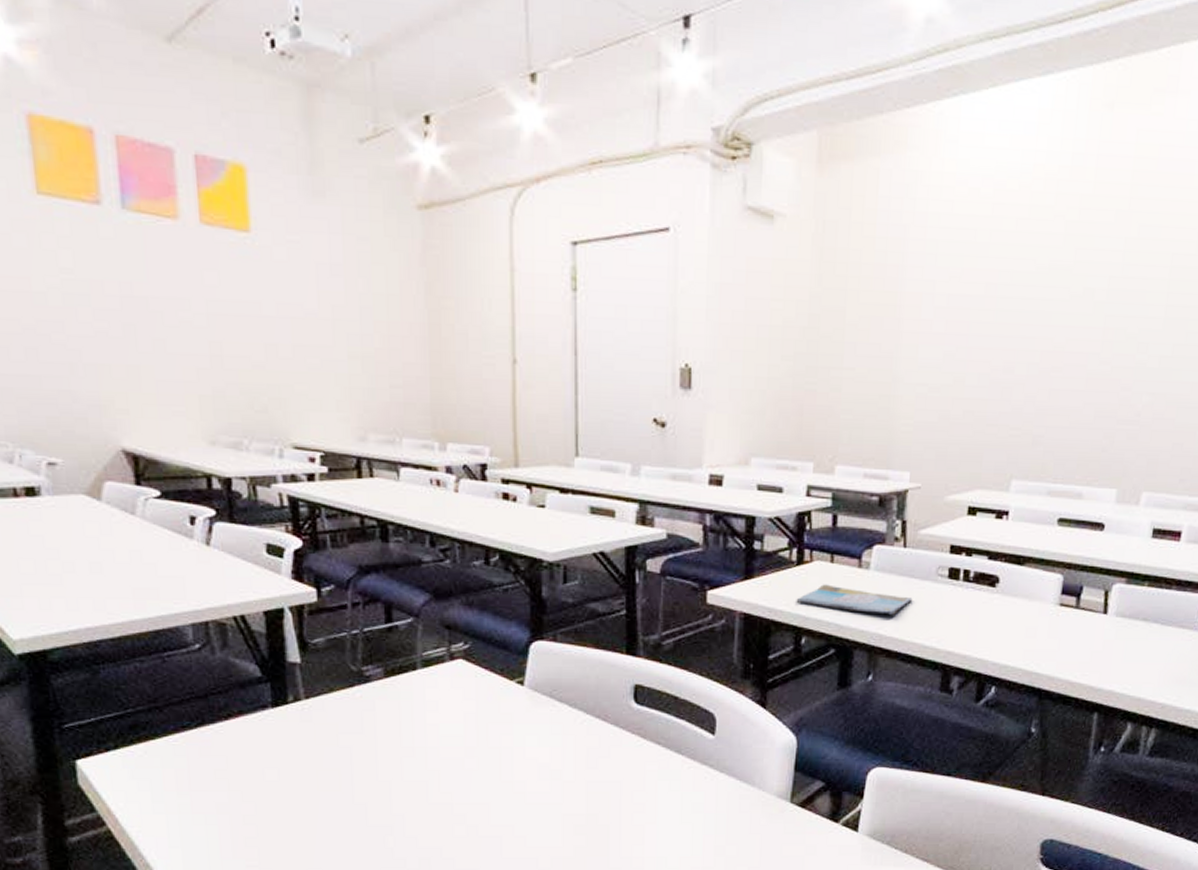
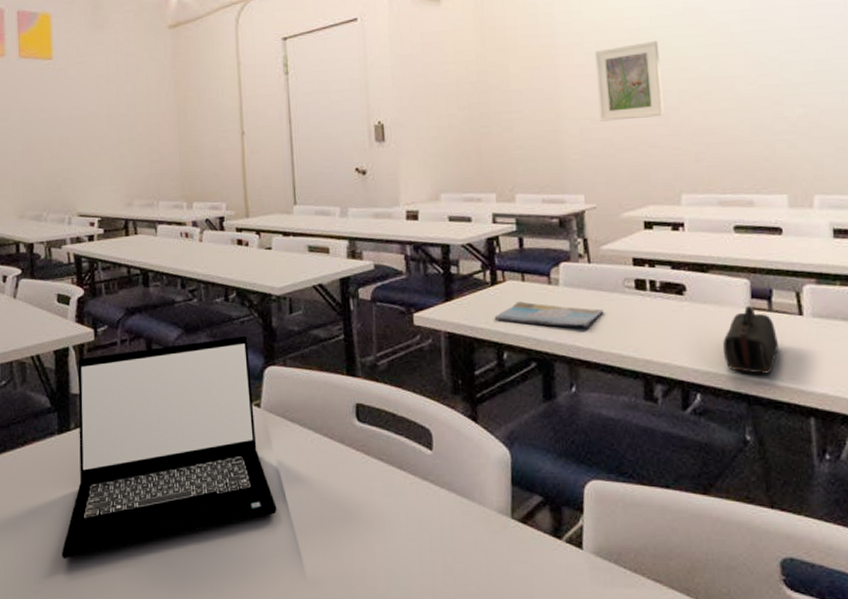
laptop computer: none [280,605,538,842] -> present [61,335,277,560]
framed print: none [939,301,1016,391] -> present [594,41,664,122]
pencil case: none [1024,602,1079,670] -> present [723,306,778,374]

